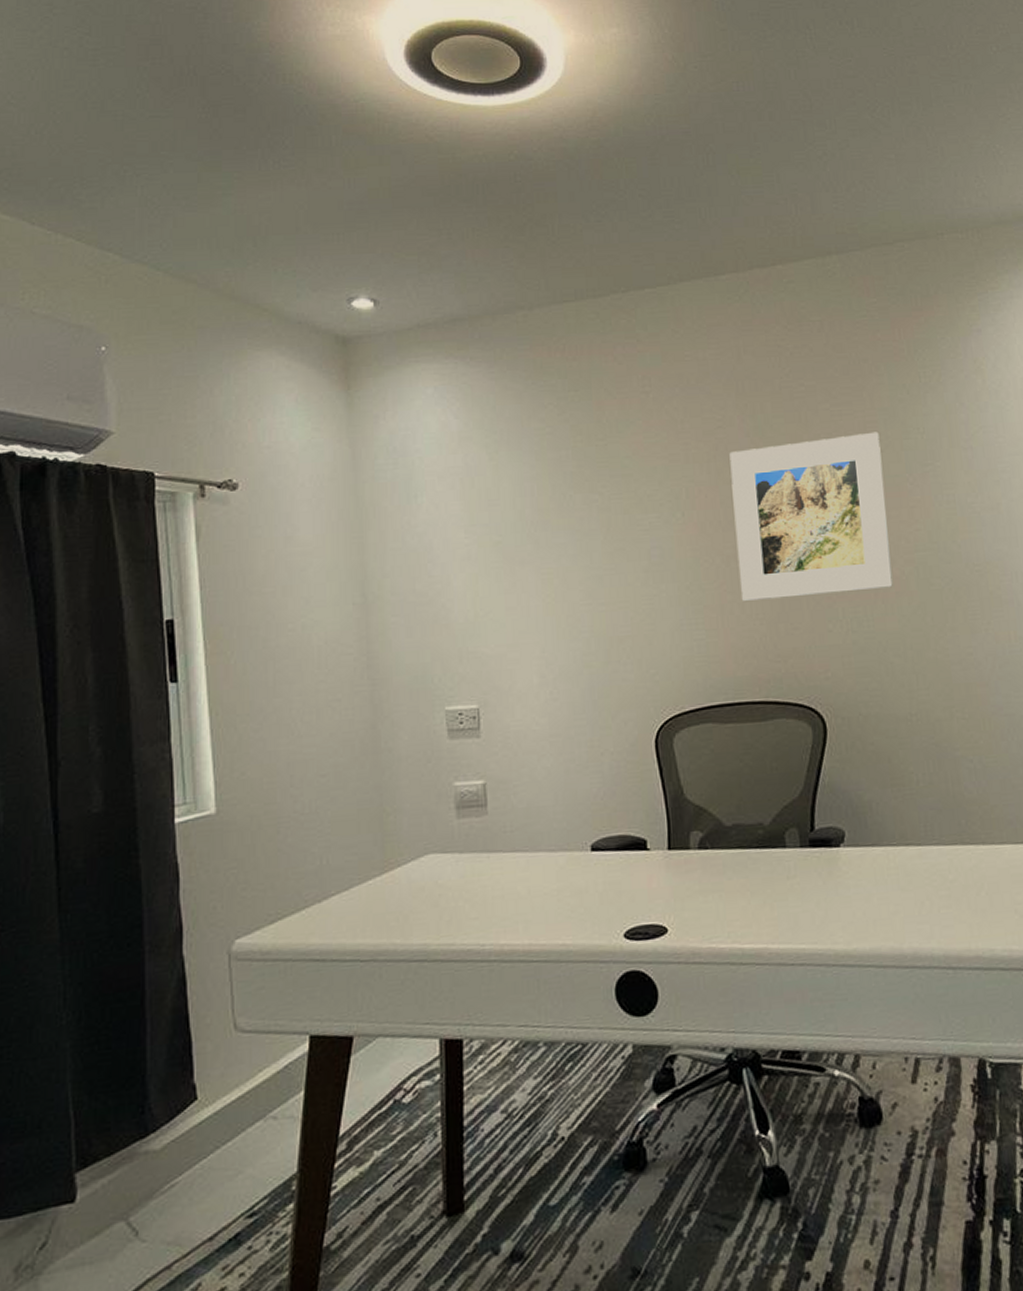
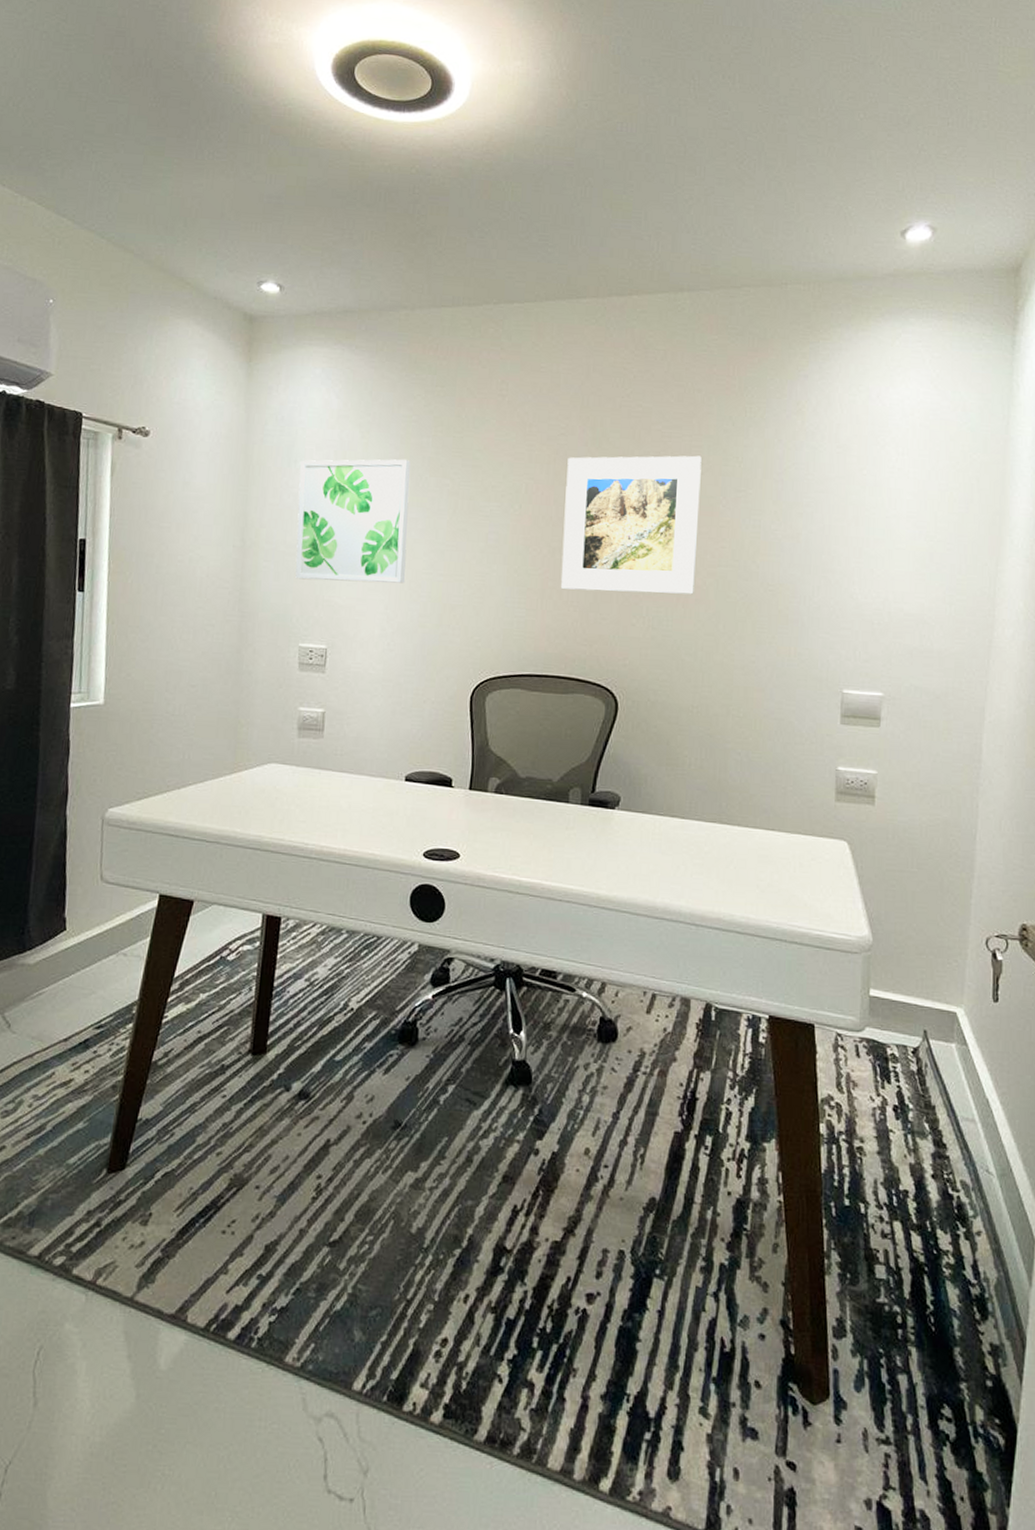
wall art: none [421,477,562,632] -> present [295,459,411,583]

